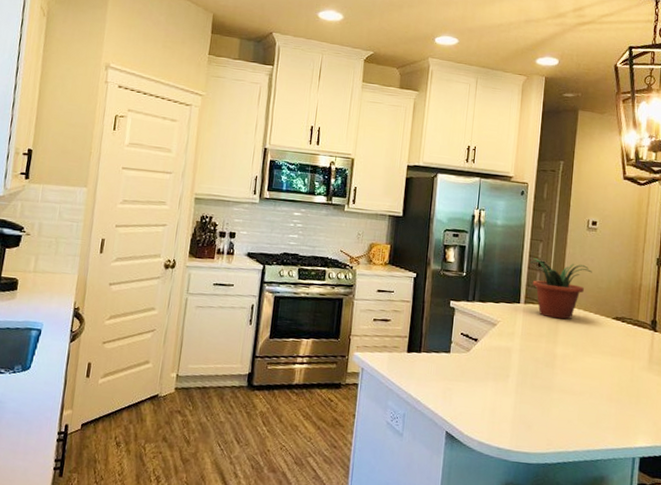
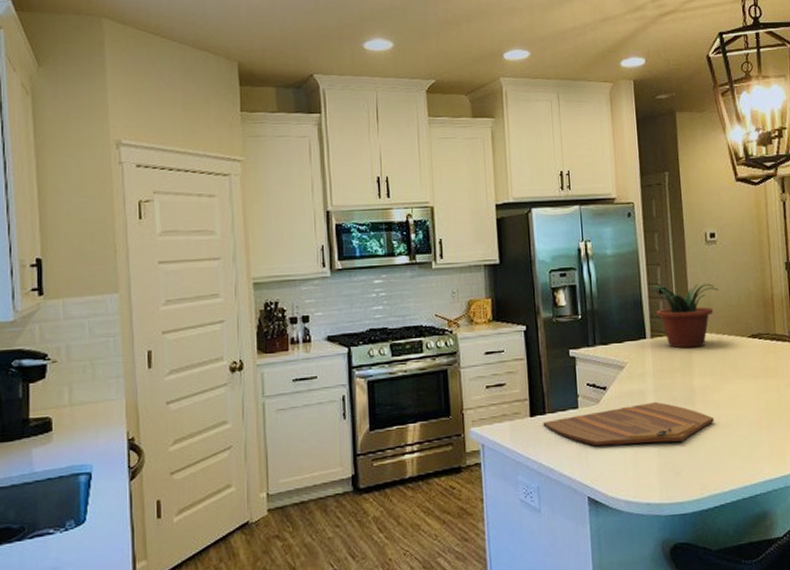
cutting board: none [417,358,569,399] -> present [543,401,714,446]

